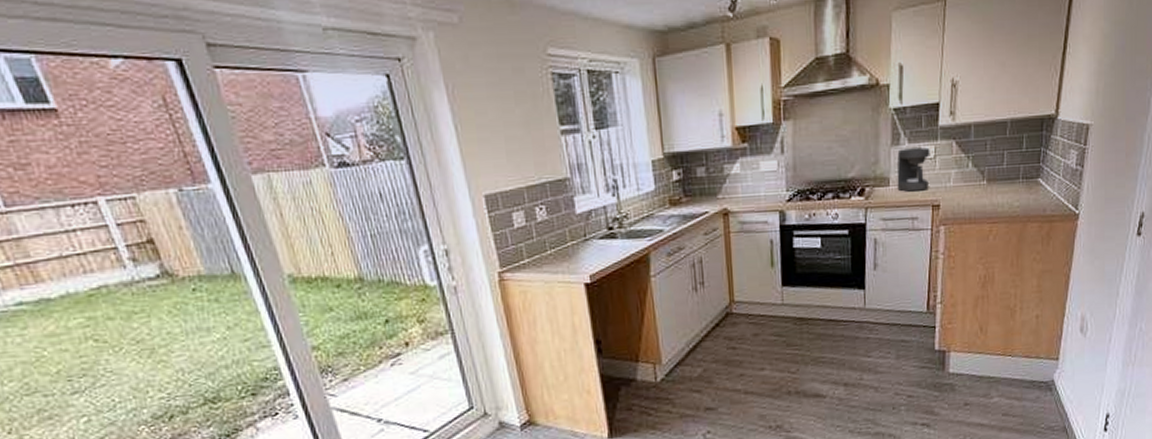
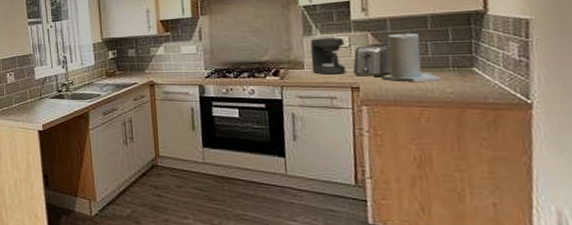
toaster: none [936,153,972,193] -> present [353,43,391,78]
paper towel: none [960,141,1011,197] -> present [380,33,441,83]

